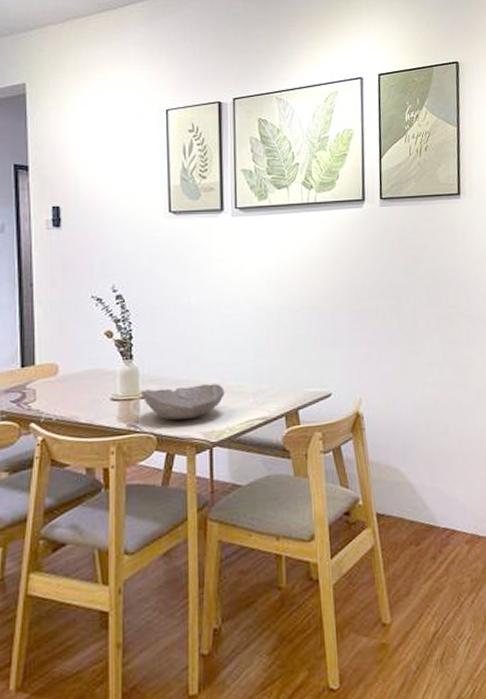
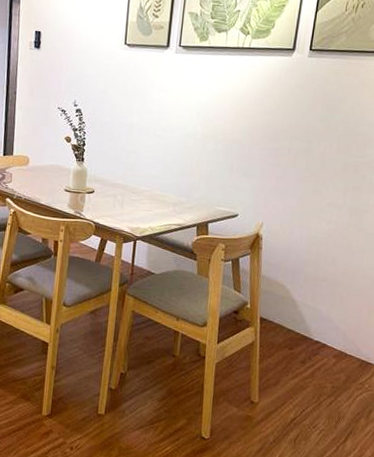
bowl: present [141,384,225,421] -> none [87,187,151,215]

